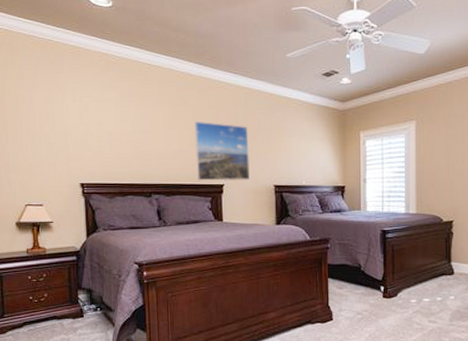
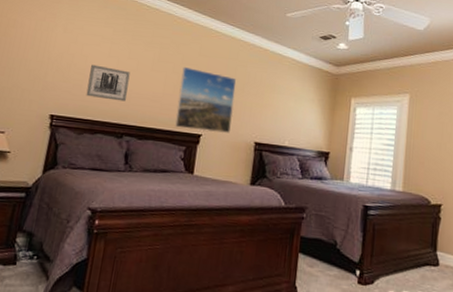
wall art: none [107,130,147,163] -> present [86,64,130,102]

